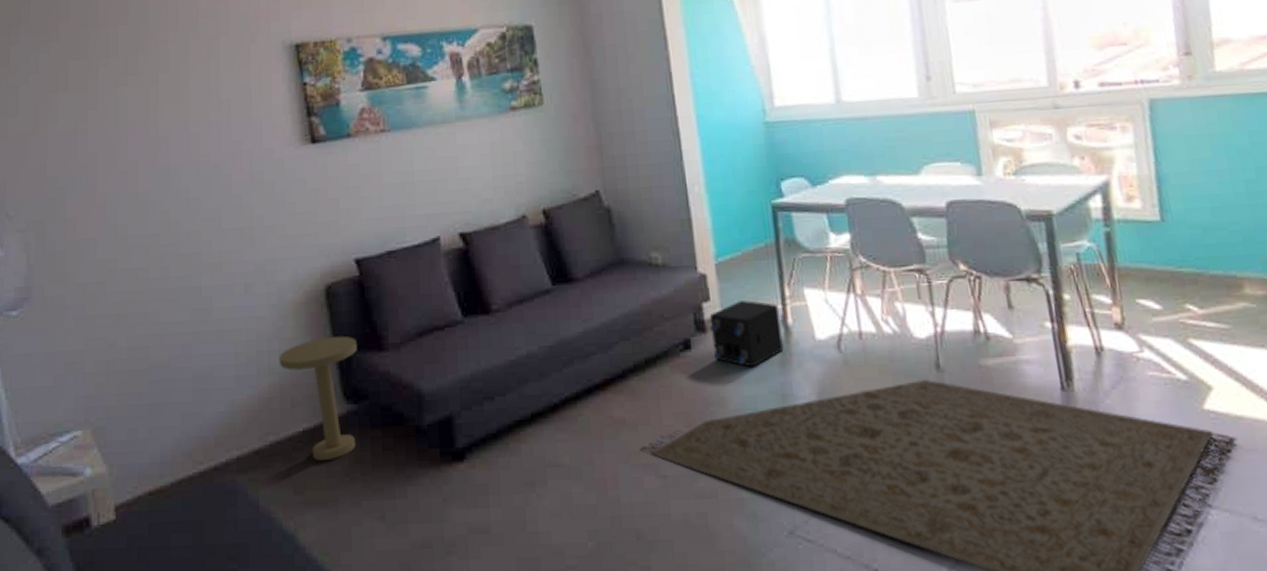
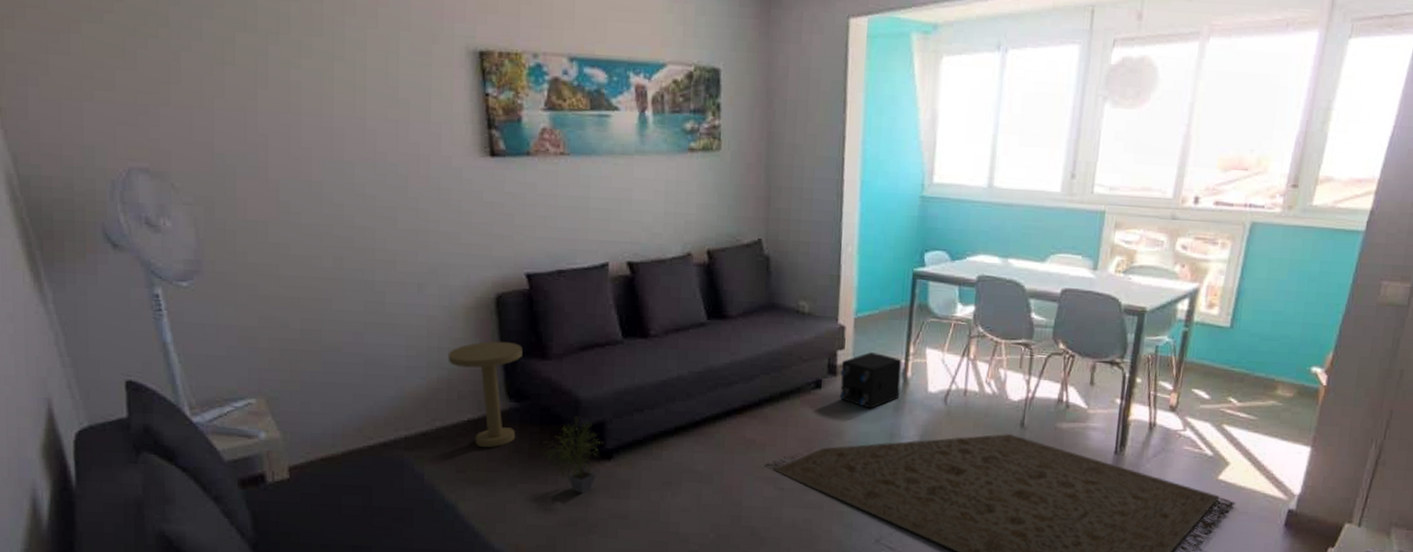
potted plant: none [386,413,454,506] -> present [543,416,604,494]

